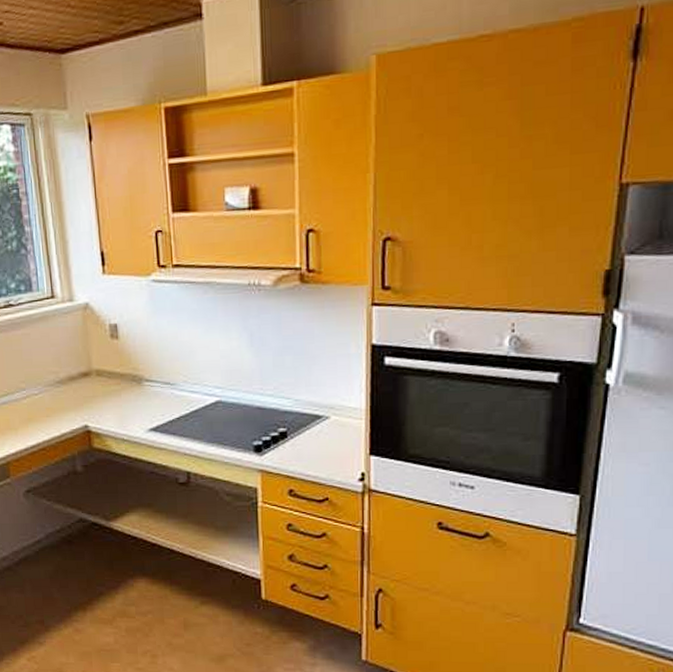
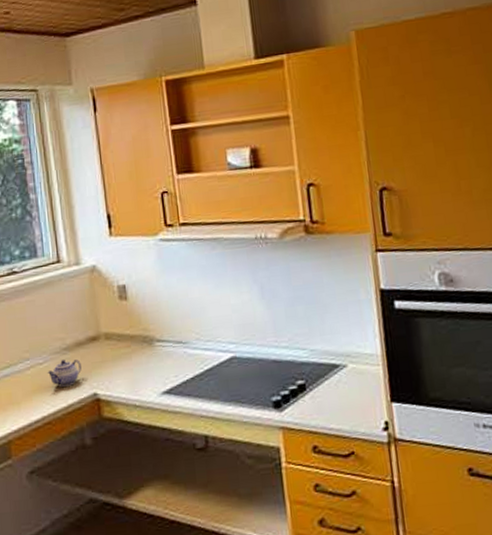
teapot: none [42,392,74,417] -> present [47,360,82,387]

